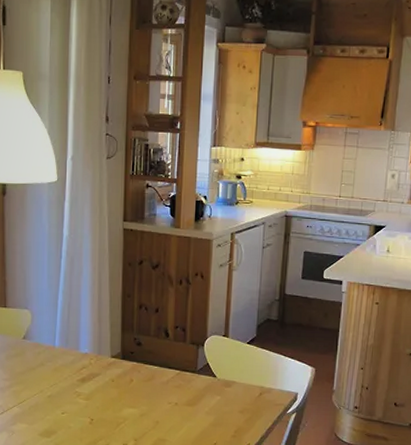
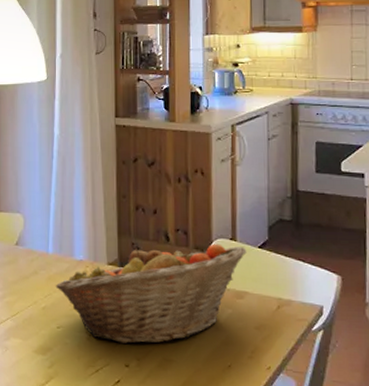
fruit basket: none [61,339,237,427] -> present [55,243,247,344]

